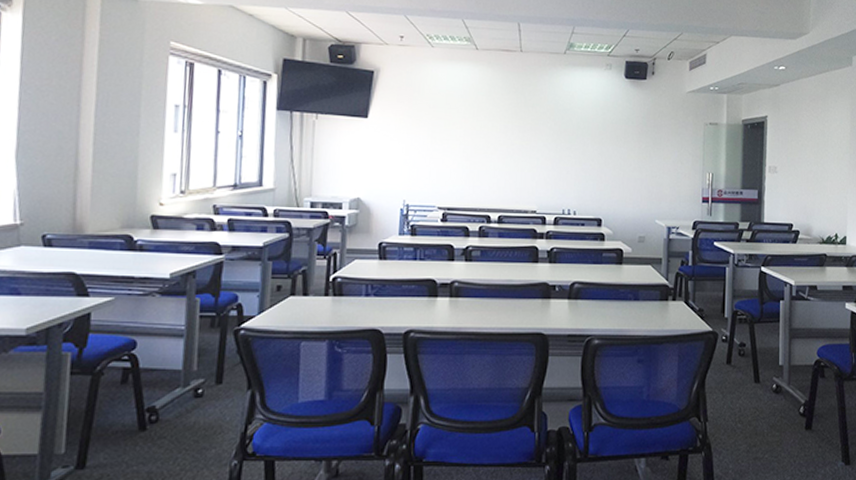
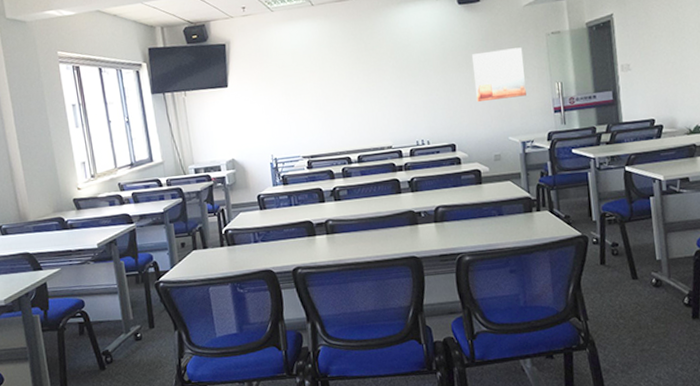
wall art: none [629,130,680,181] -> present [472,47,526,102]

